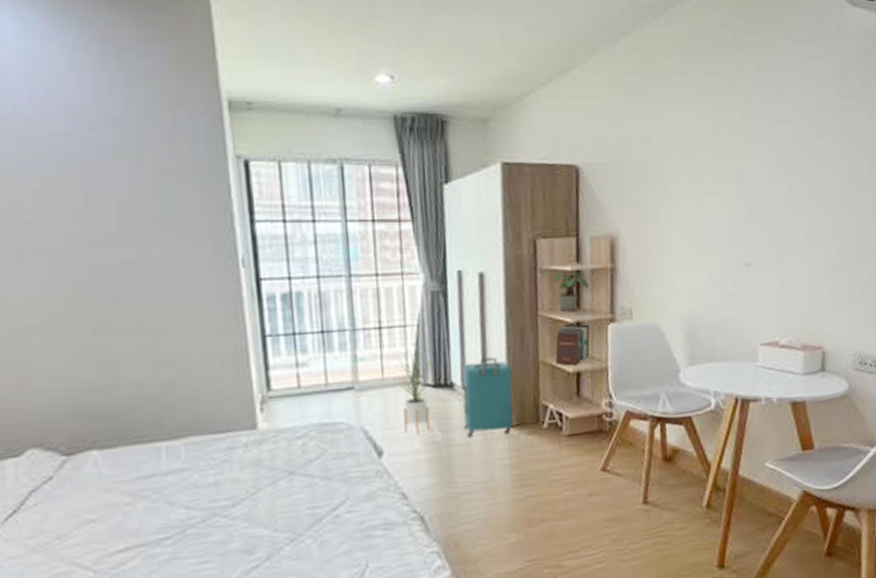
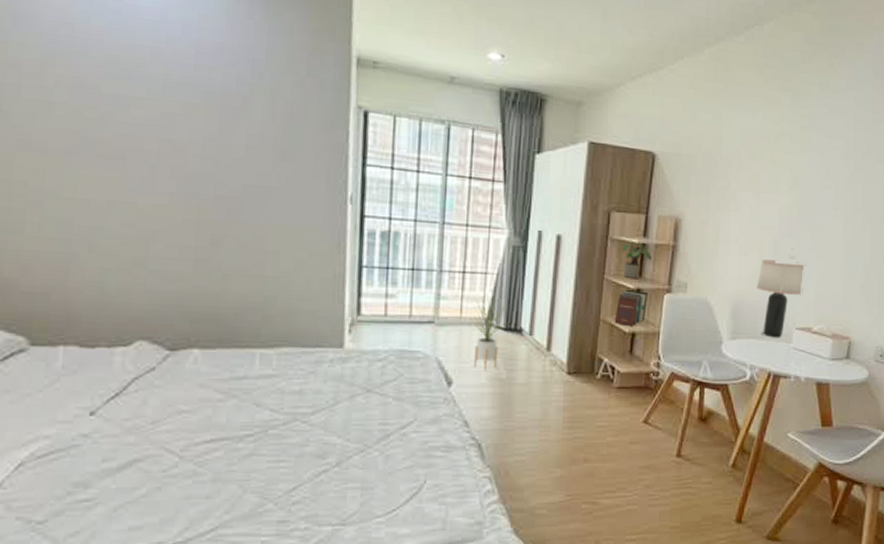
suitcase: present [462,357,513,437] -> none [527,310,575,381]
table lamp: none [711,269,765,359] -> present [756,258,806,338]

